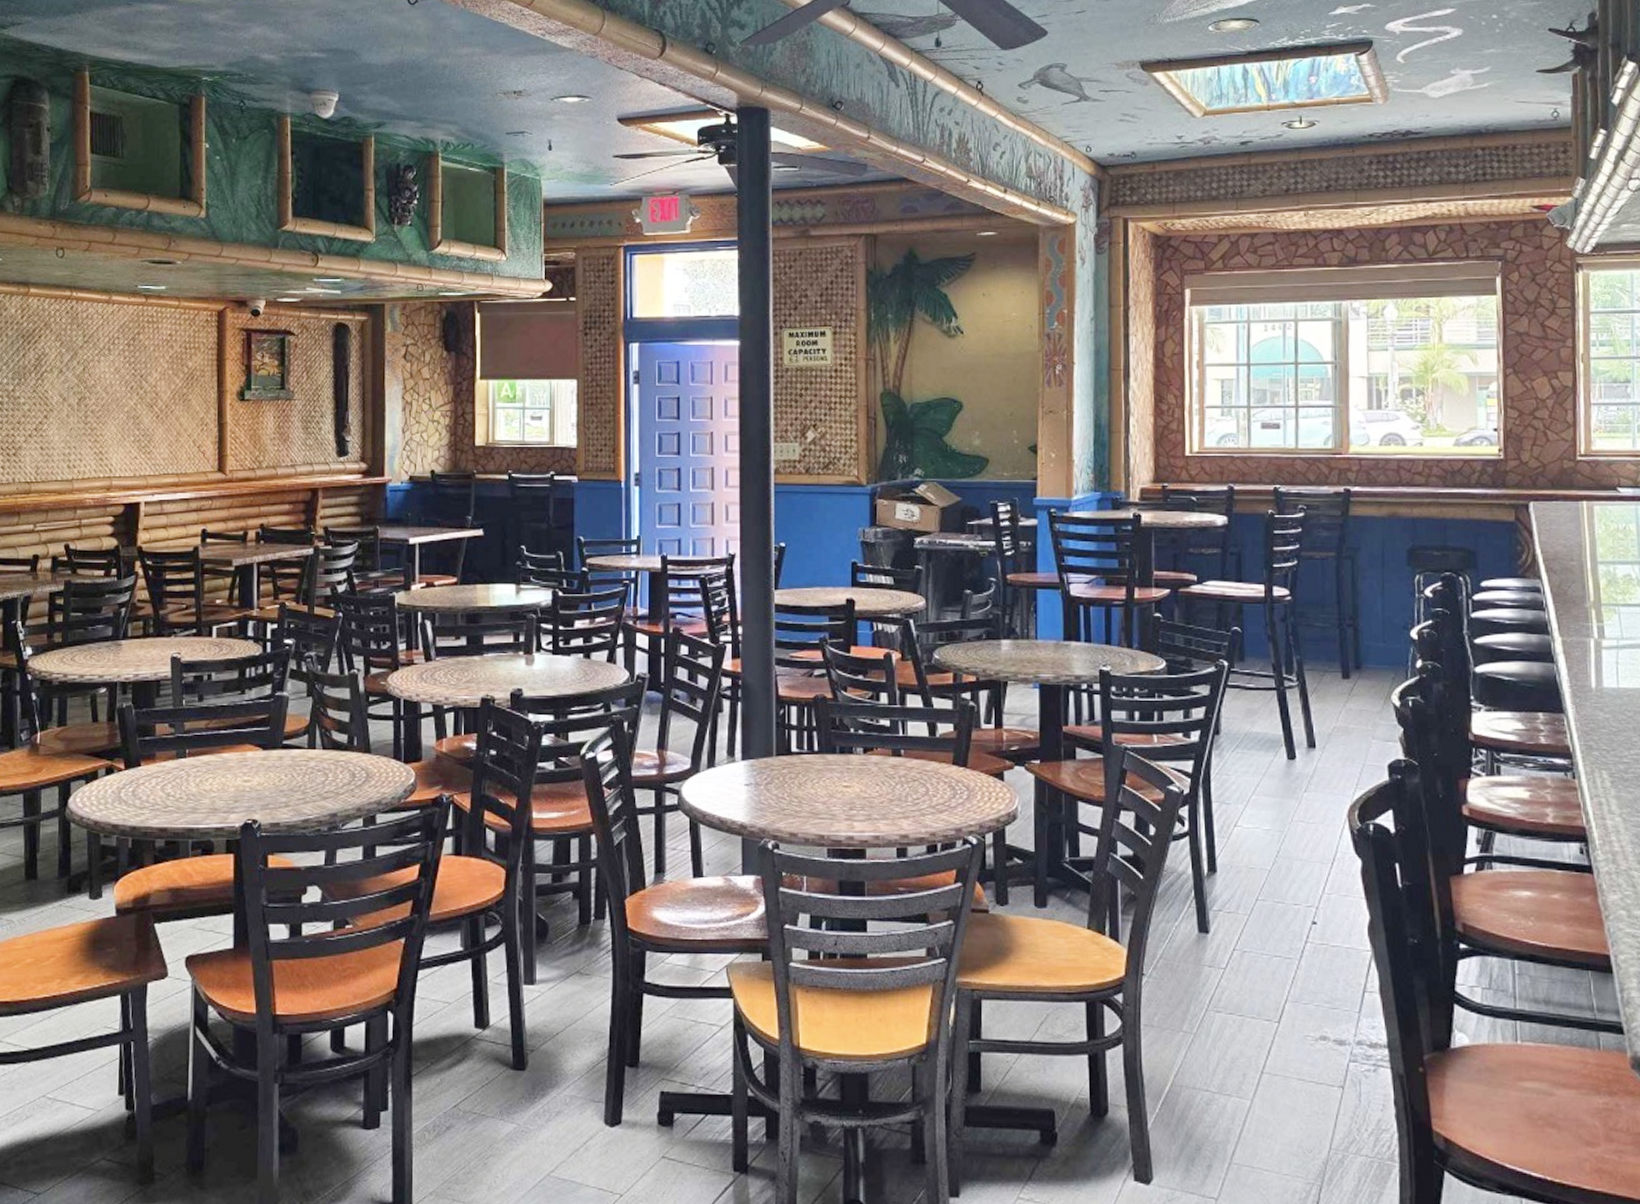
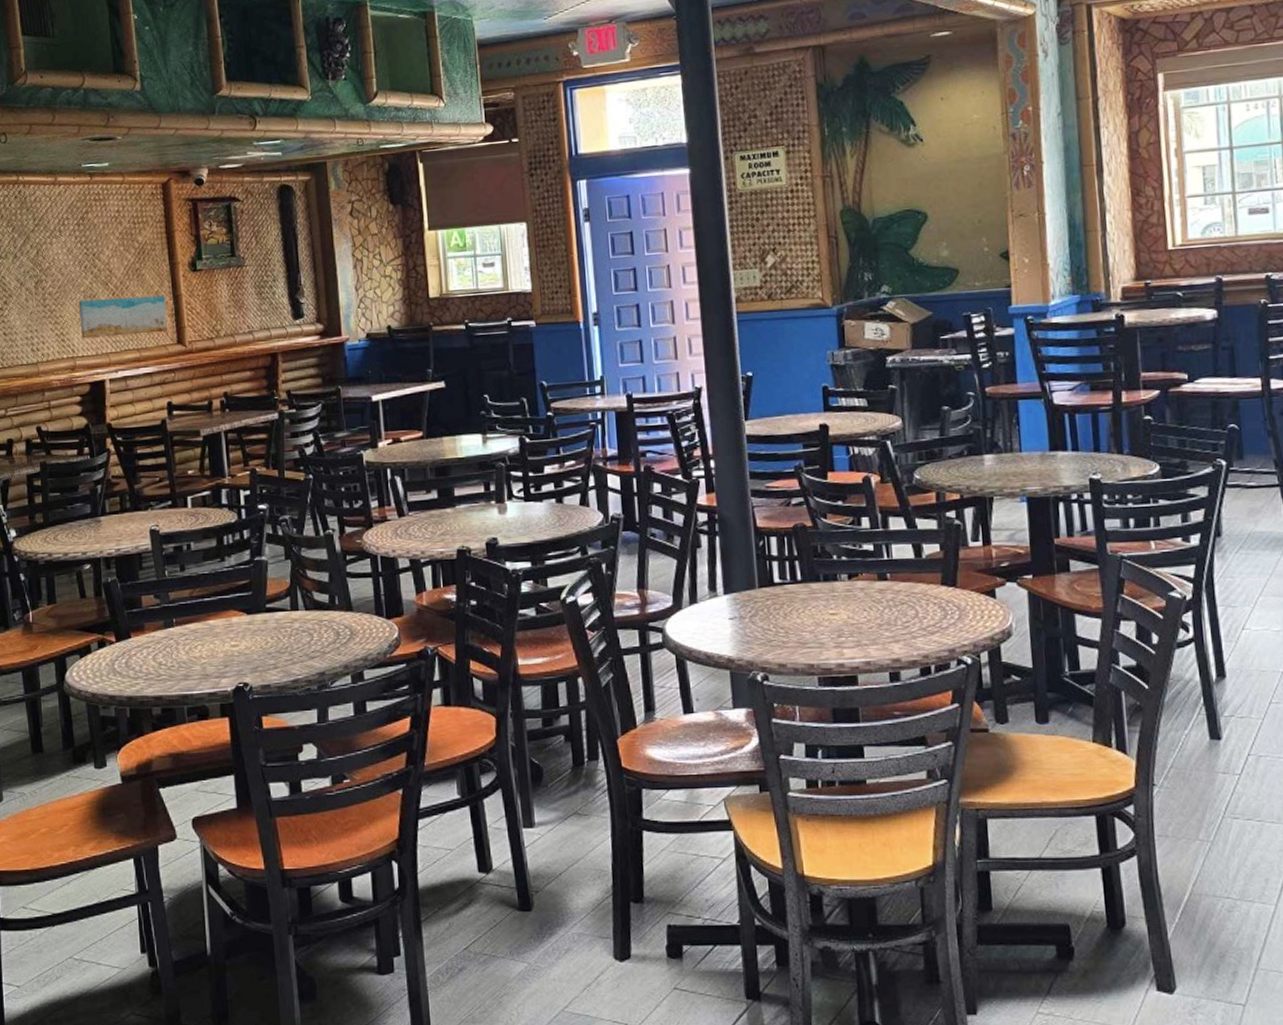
wall art: none [120,420,210,459] -> present [79,295,168,339]

